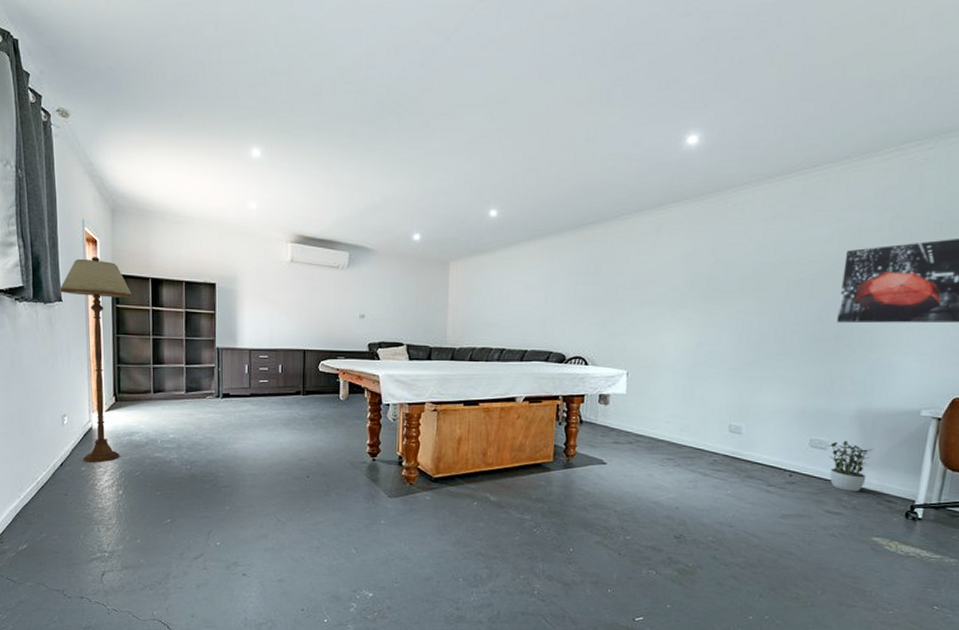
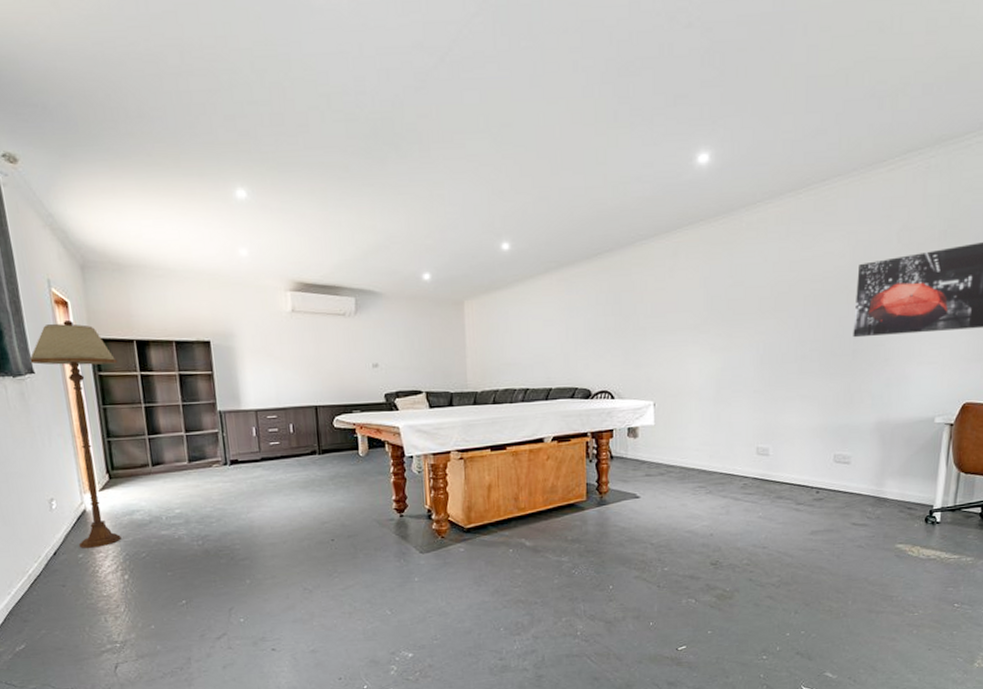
potted plant: present [827,440,874,492] -> none [850,453,893,503]

